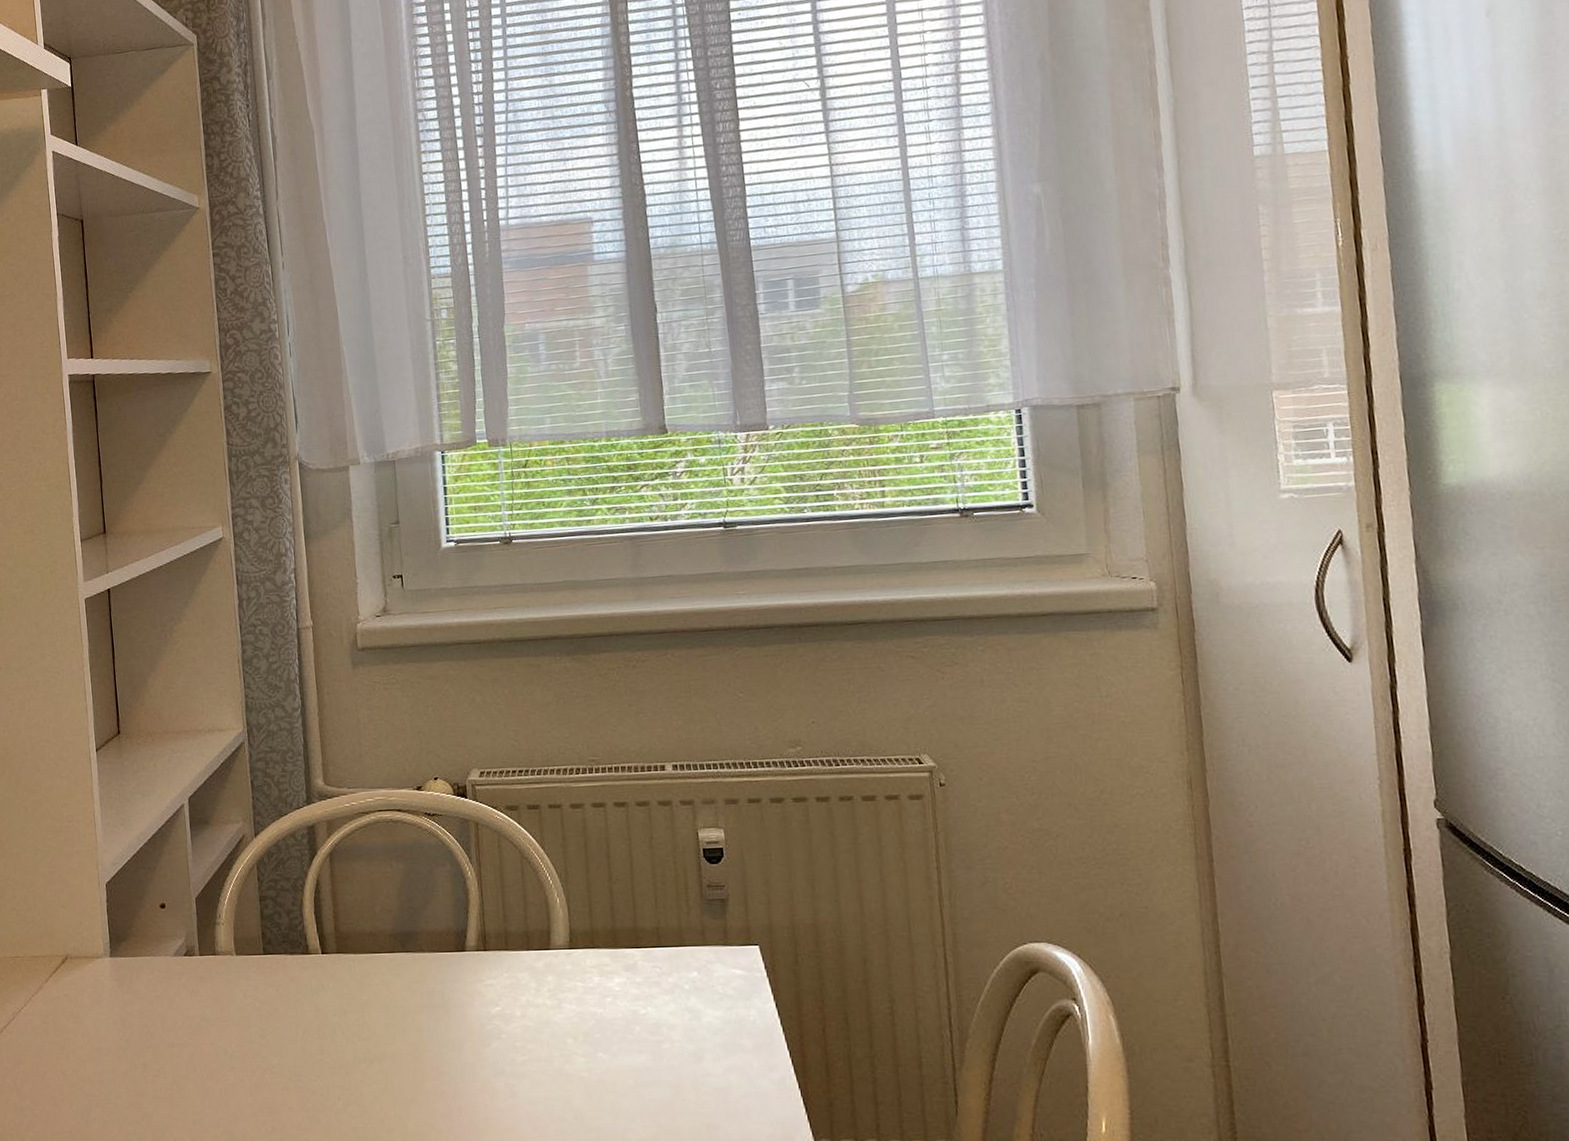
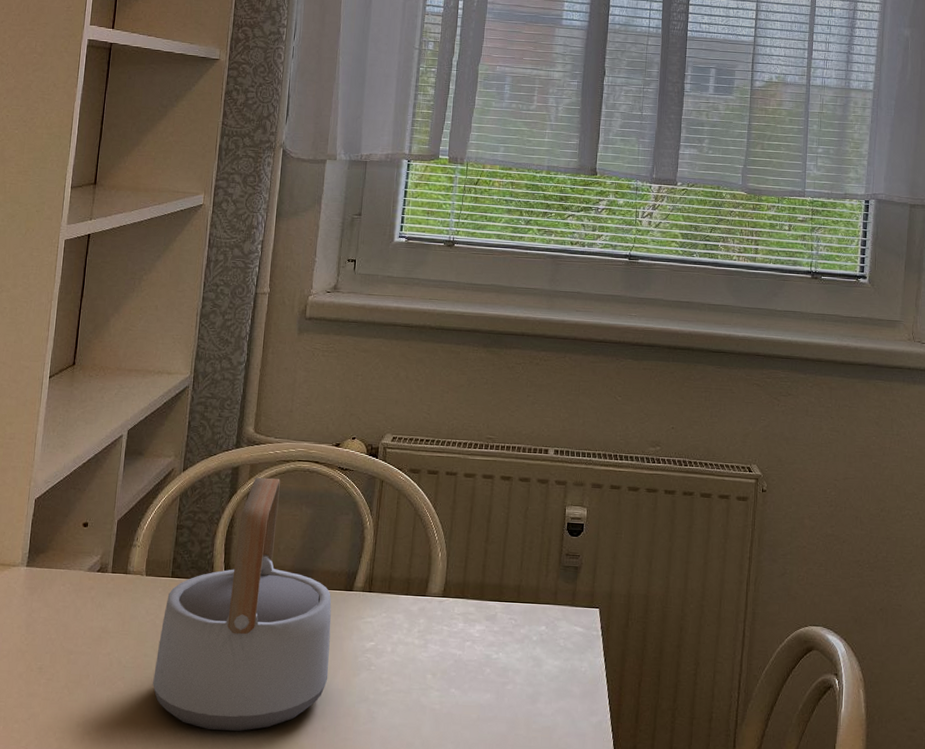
teapot: none [262,833,455,1118] -> present [153,477,332,731]

